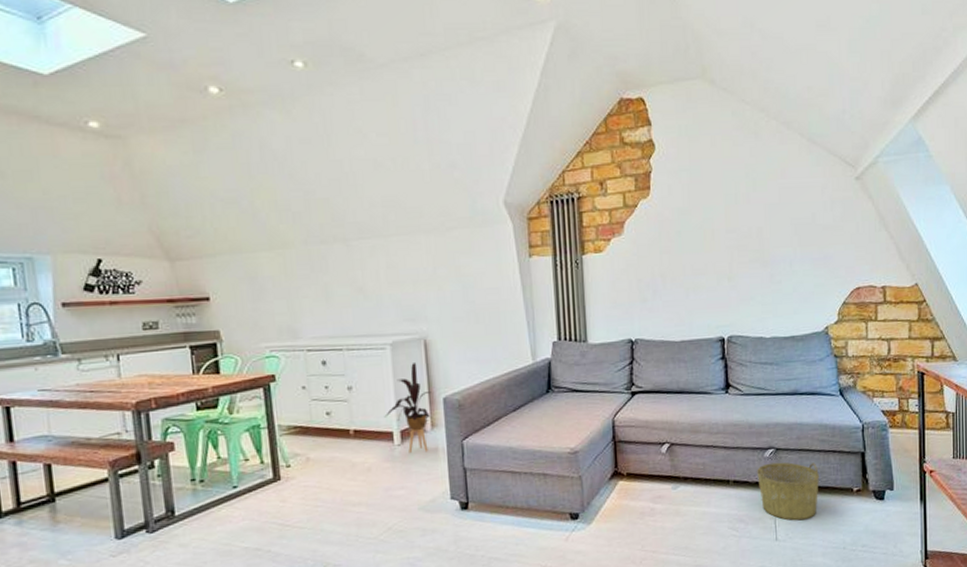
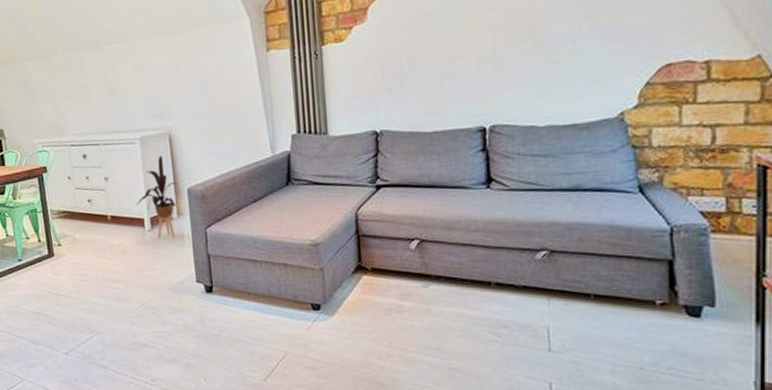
basket: present [757,462,820,521] -> none [526,266,609,332]

